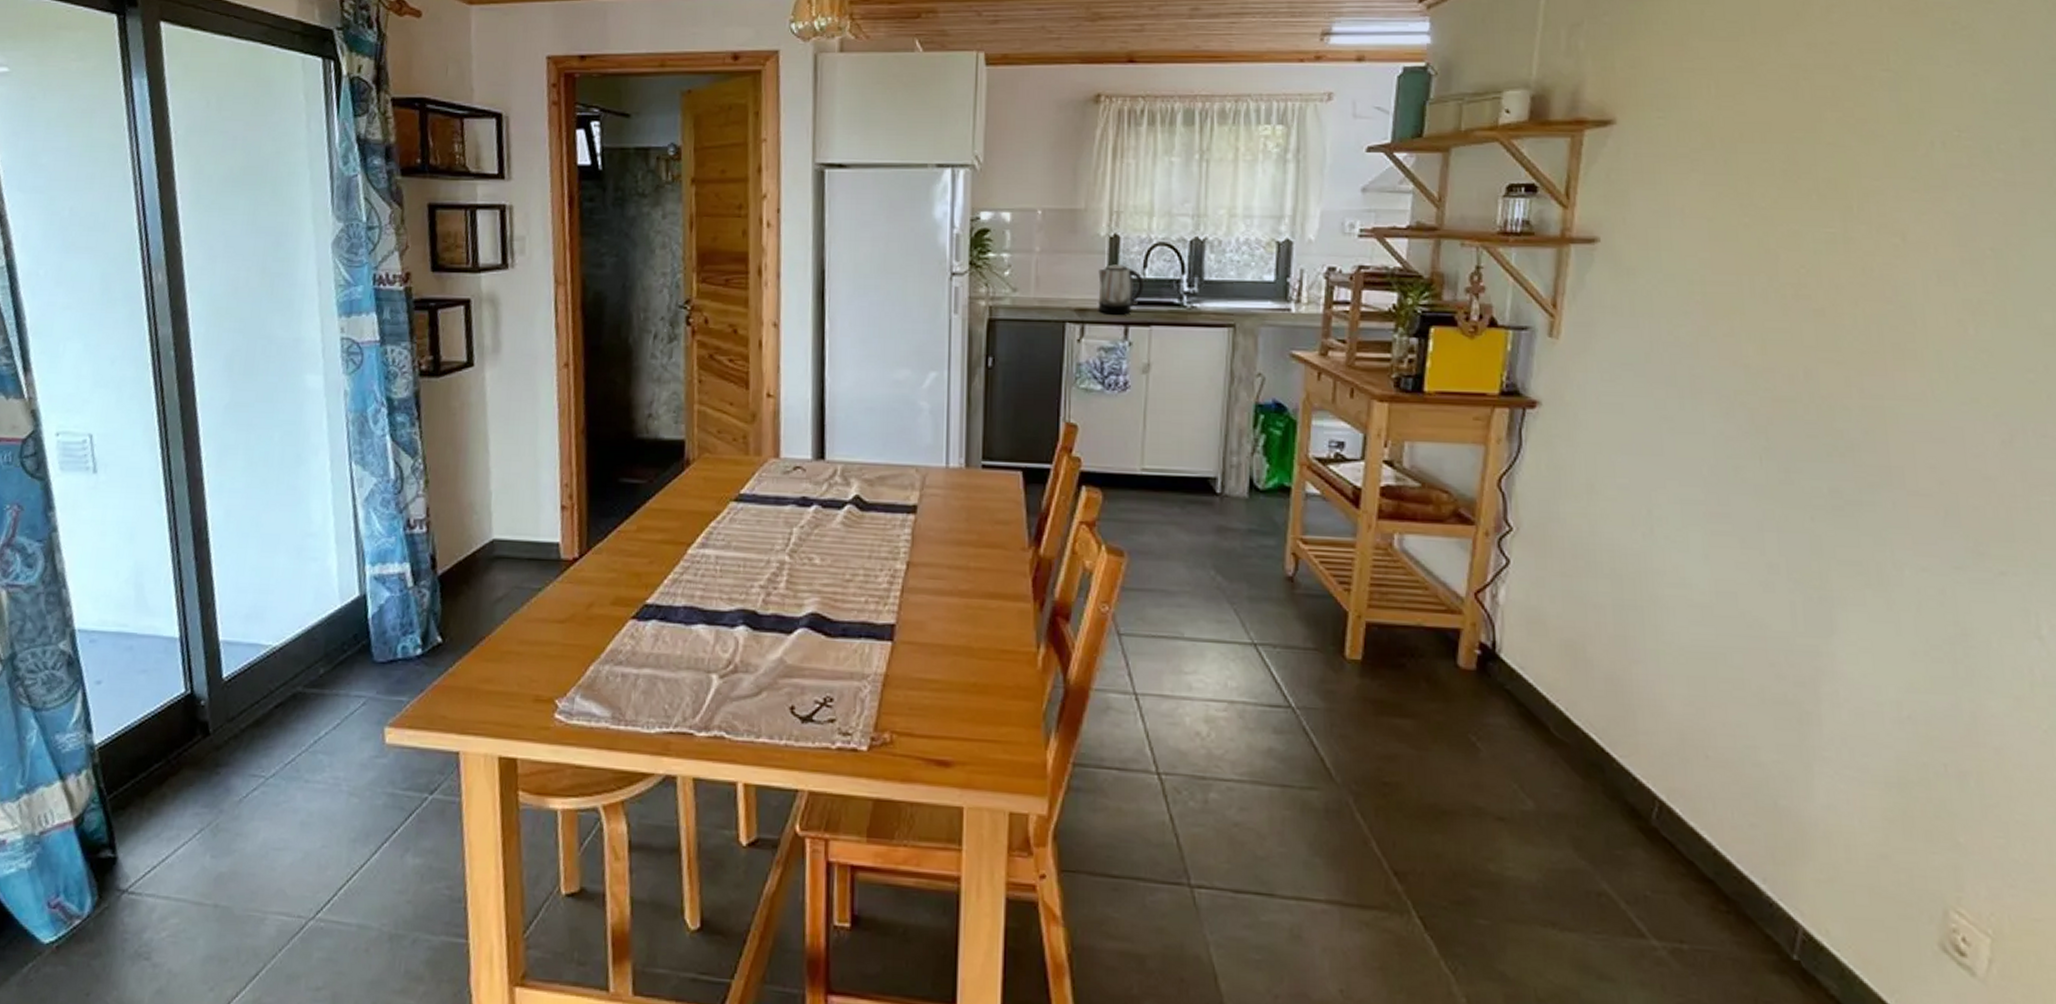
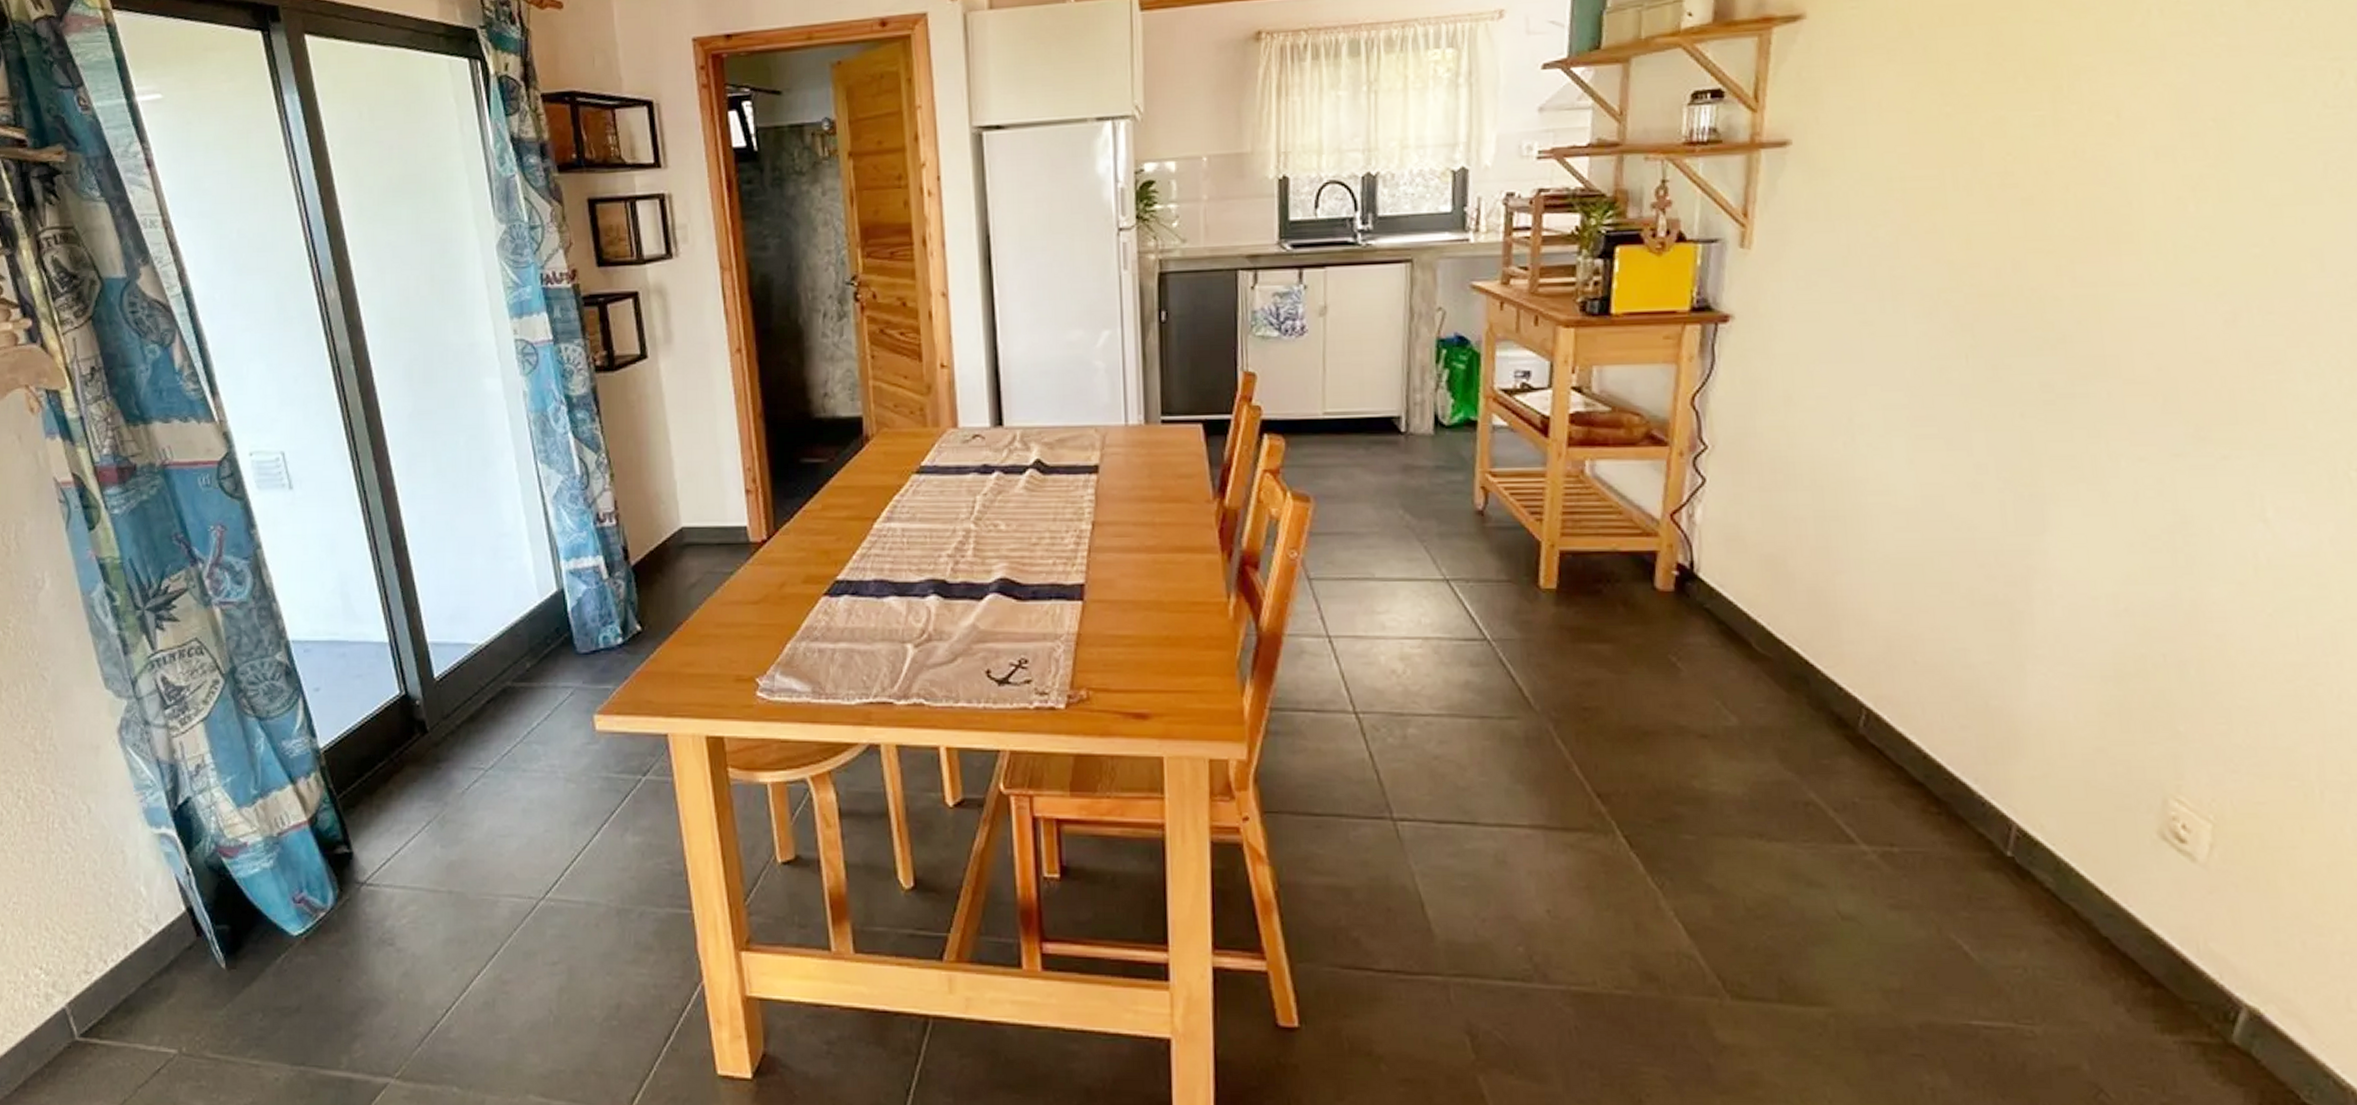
kettle: present [1098,264,1143,315] -> none [1268,206,1316,259]

